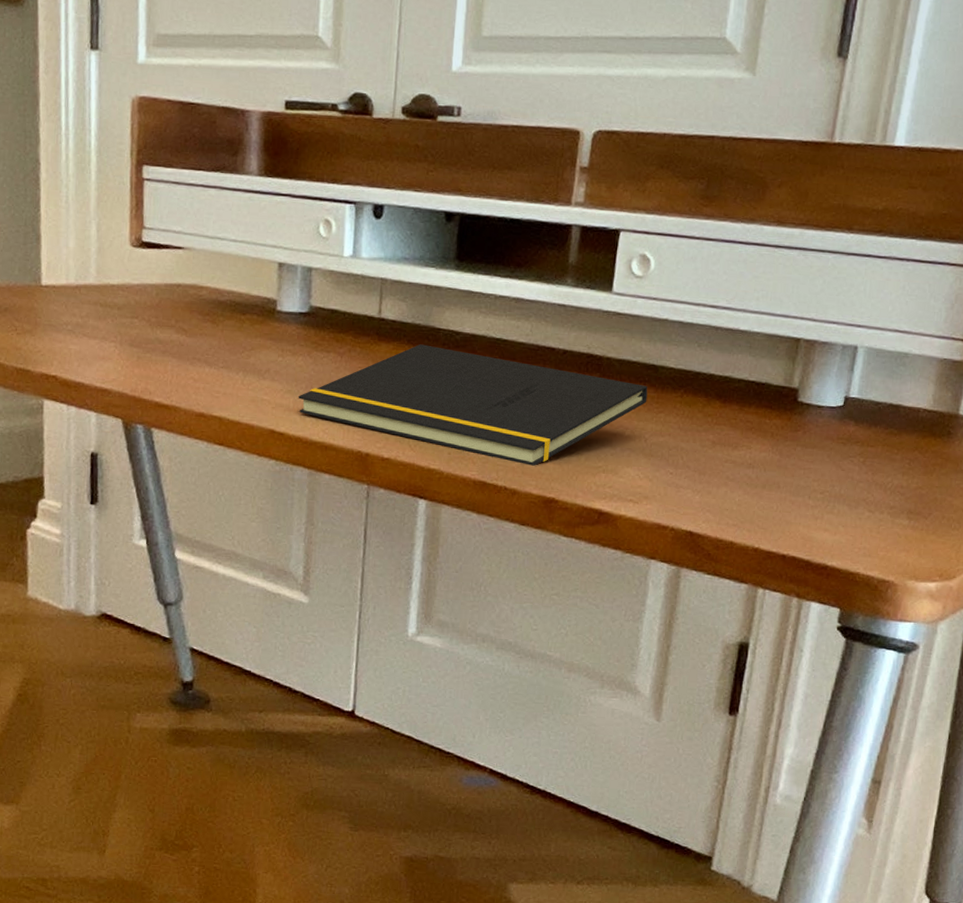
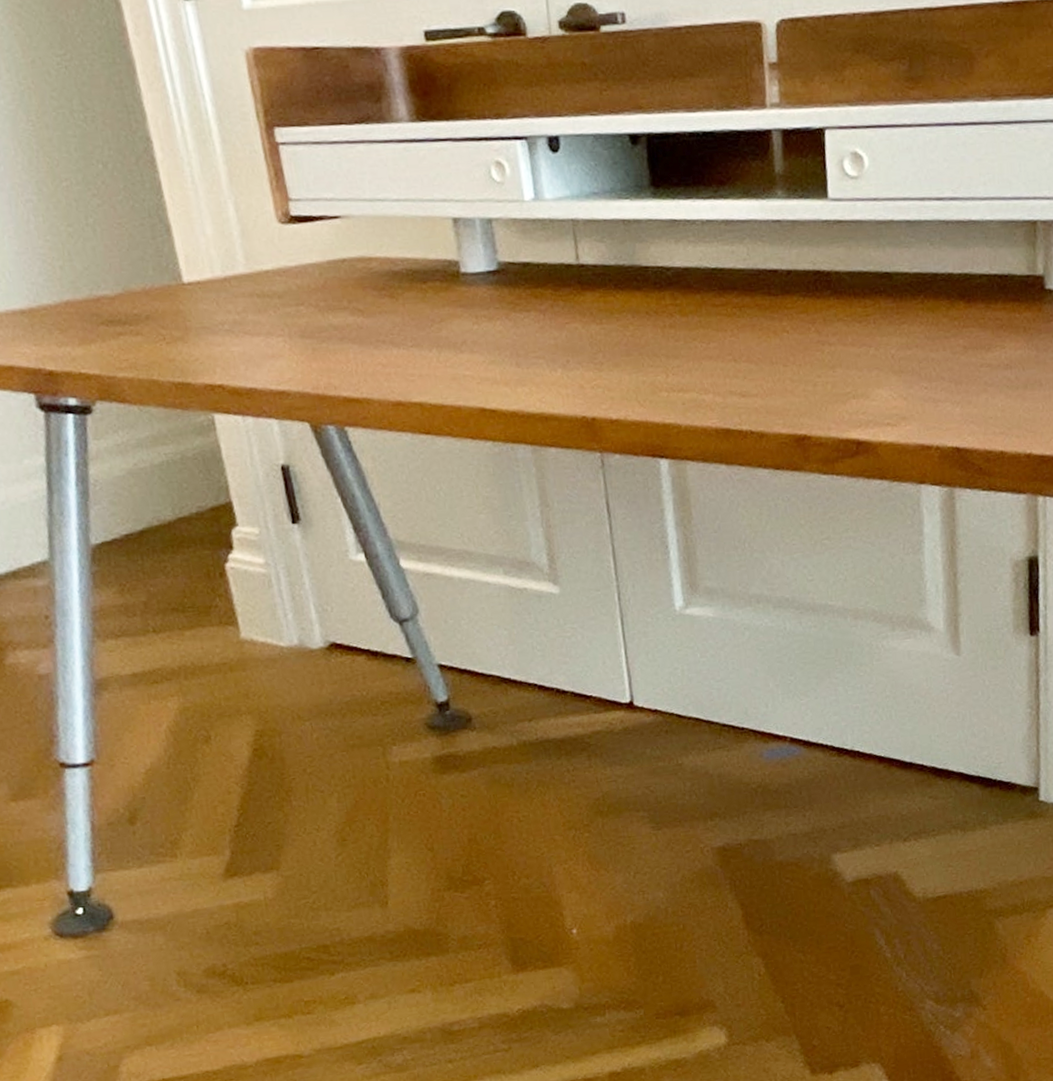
notepad: present [298,344,648,466] -> none [504,287,887,403]

